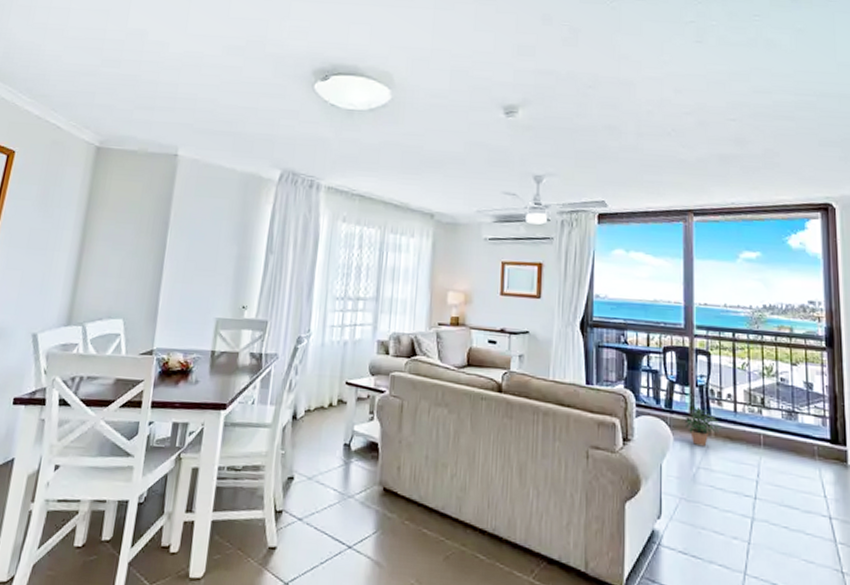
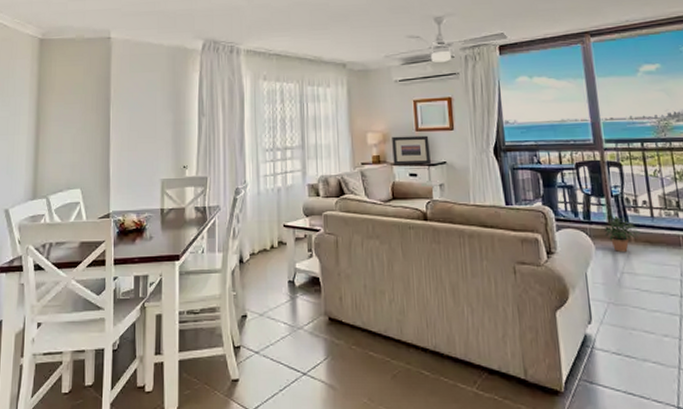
picture frame: none [472,298,514,333] -> present [392,135,431,165]

